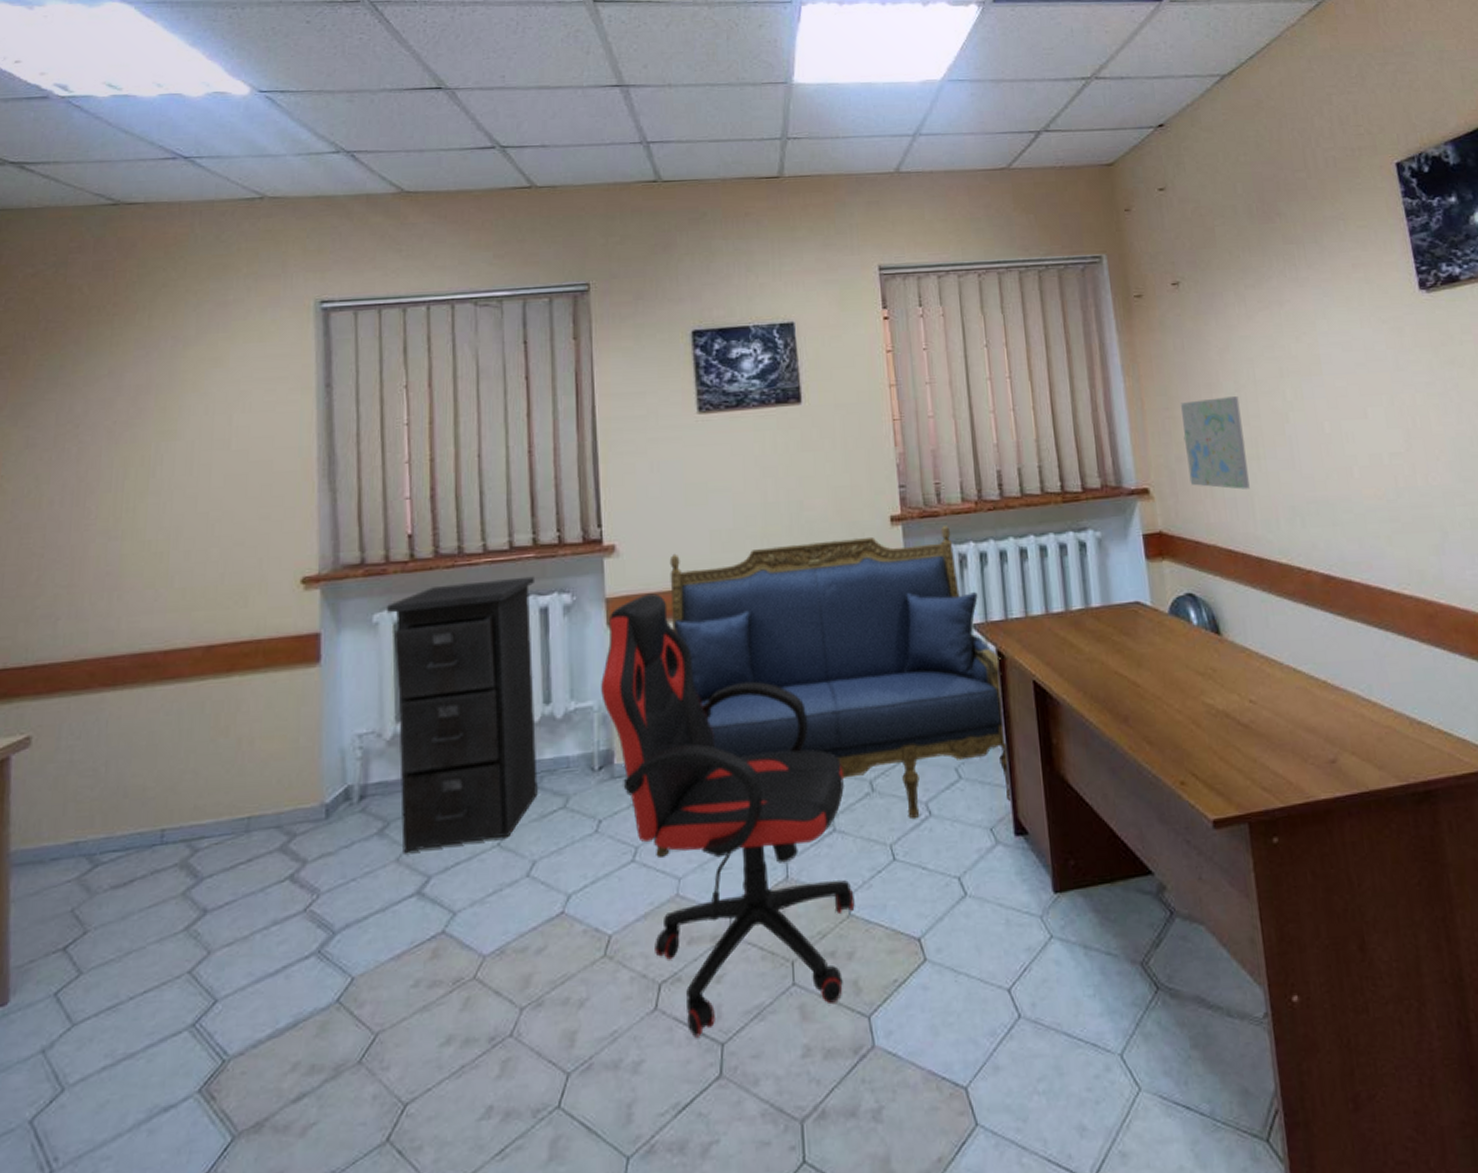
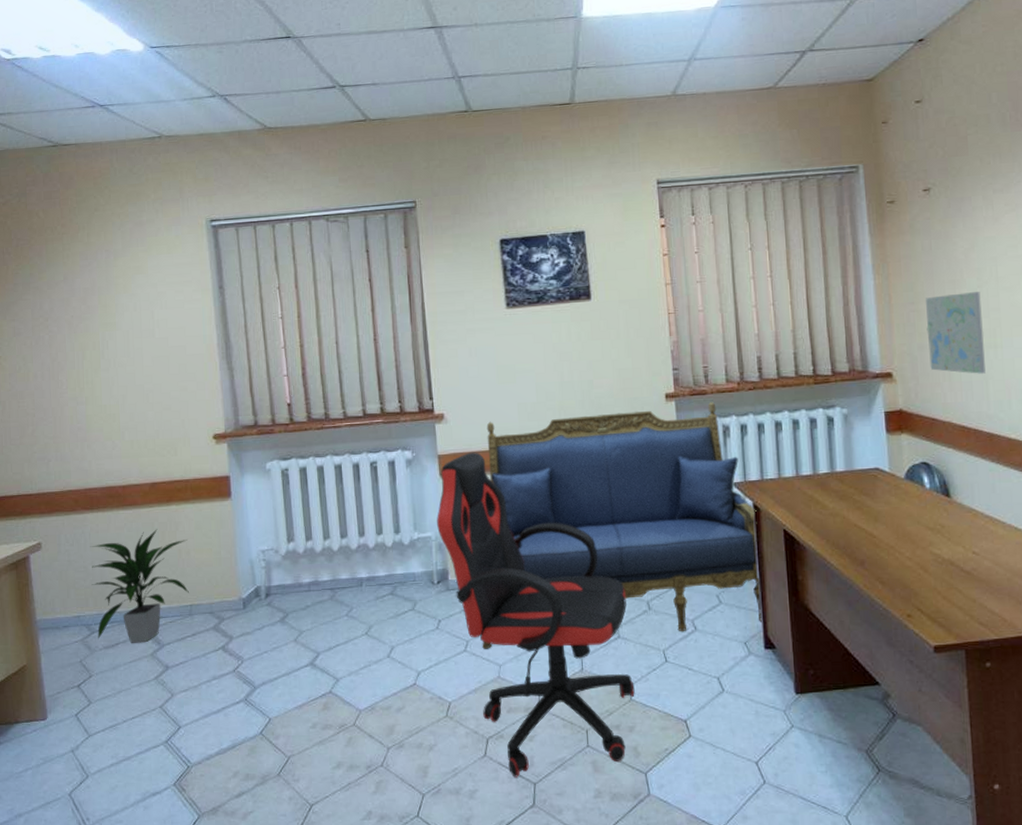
indoor plant: none [102,710,253,878] -> present [90,529,189,643]
filing cabinet: present [387,576,538,853] -> none [276,437,393,636]

